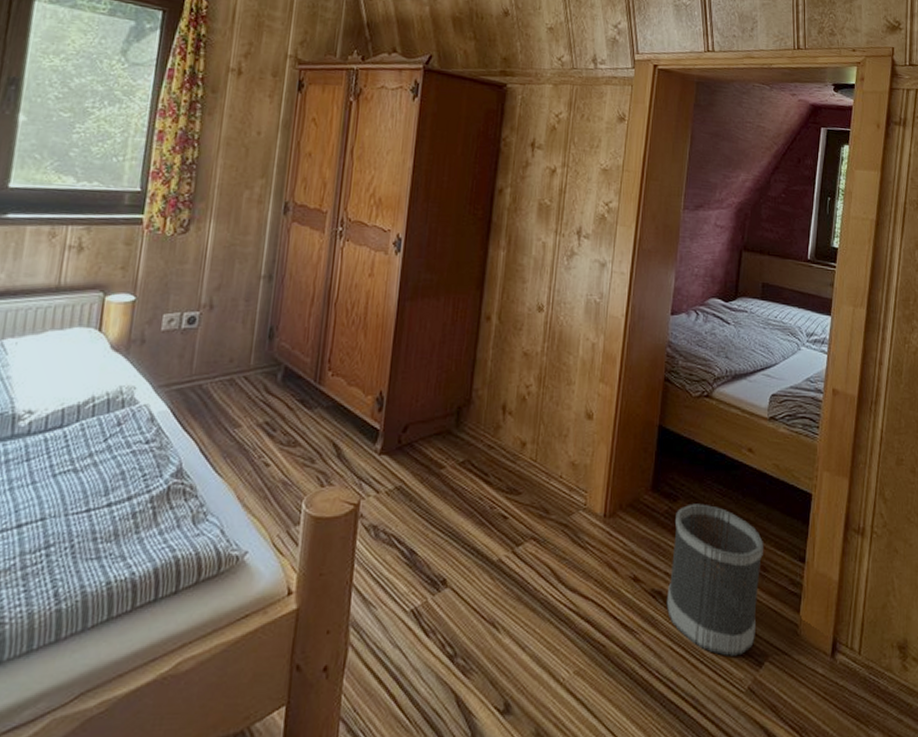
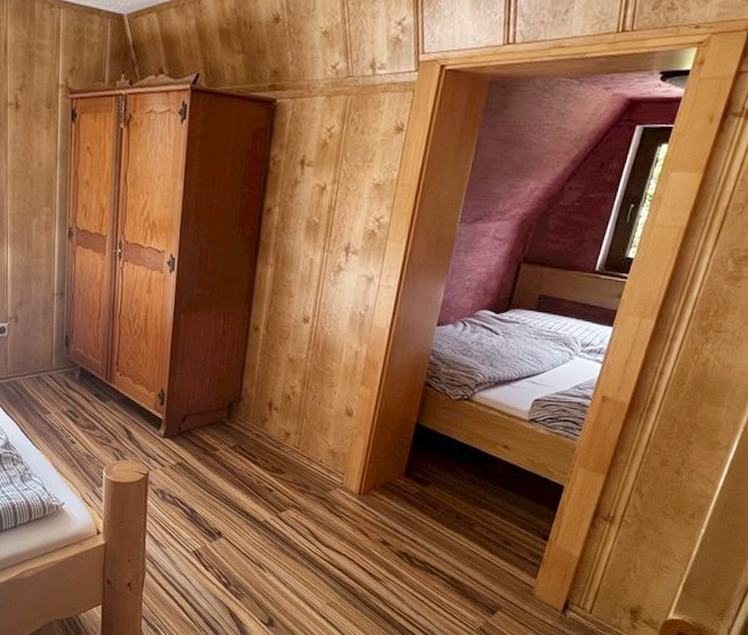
wastebasket: present [666,503,764,656] -> none [410,488,509,605]

